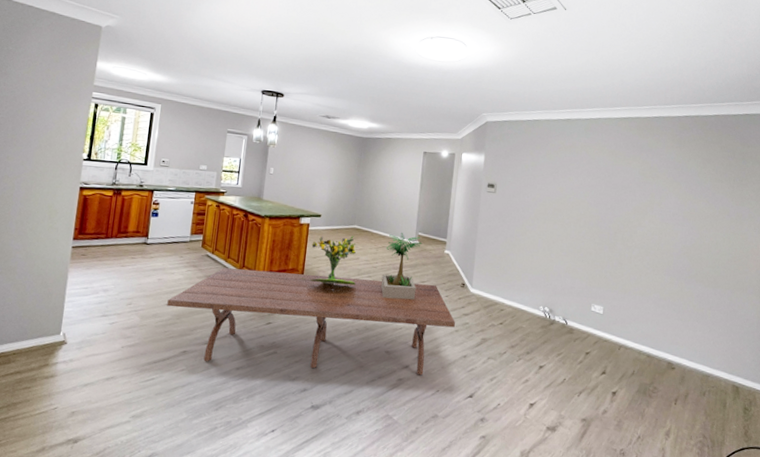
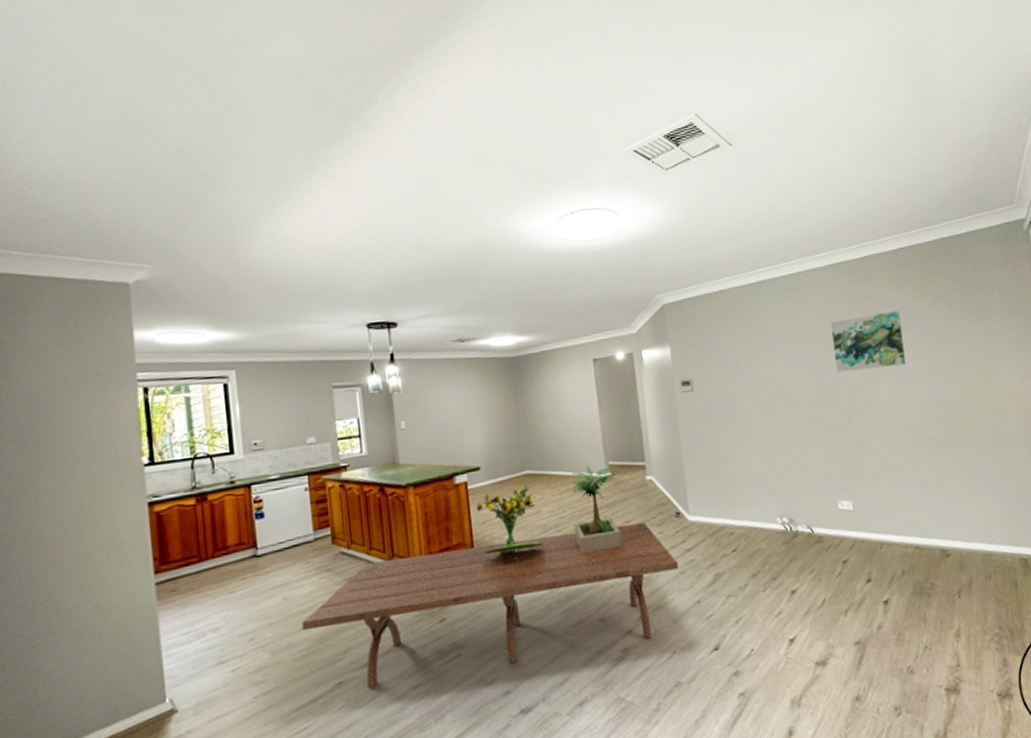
wall art: none [613,162,674,209] -> present [830,310,906,373]

